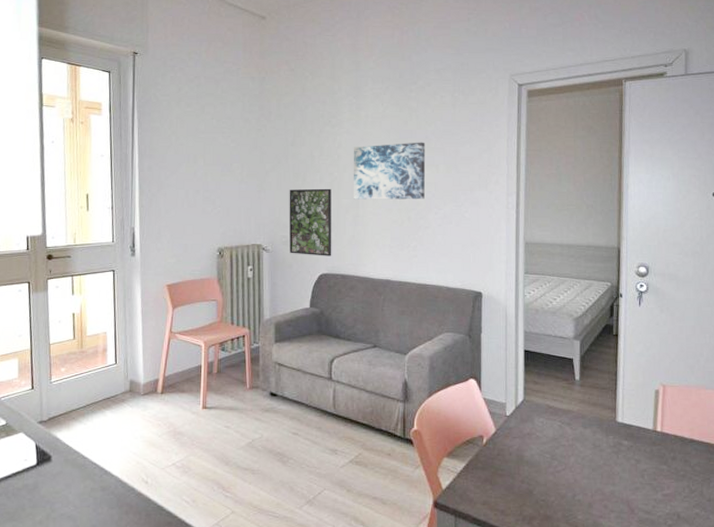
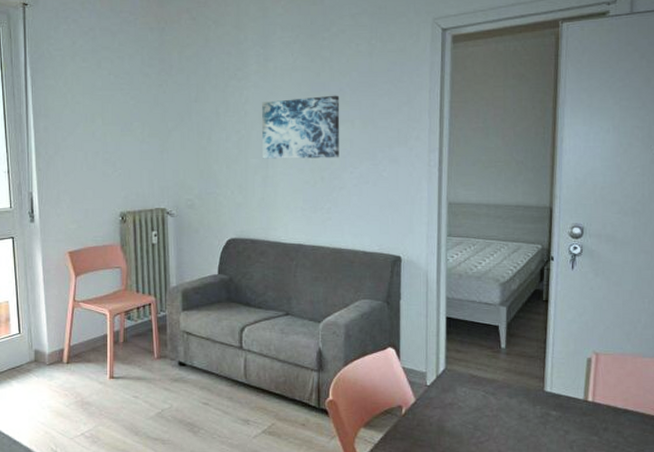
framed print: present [289,188,332,256] -> none [193,147,241,220]

